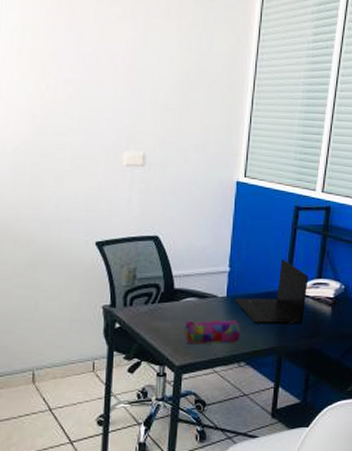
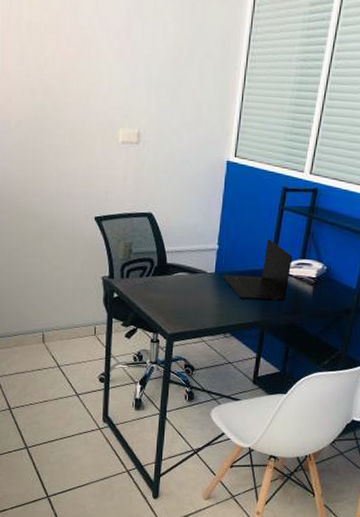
pencil case: present [184,319,240,345] -> none [176,293,227,317]

